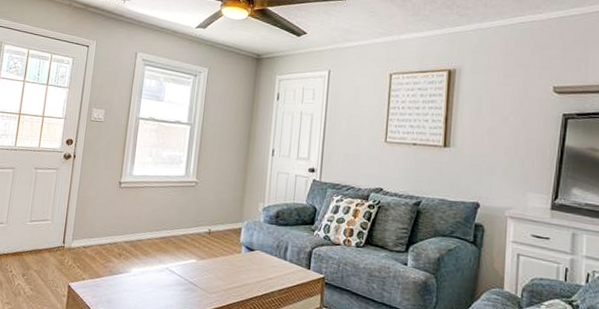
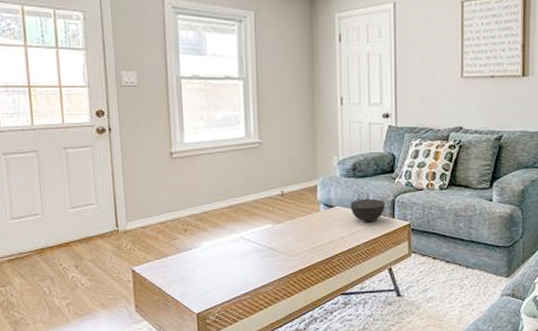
bowl: none [269,246,303,270] -> present [350,198,385,221]

